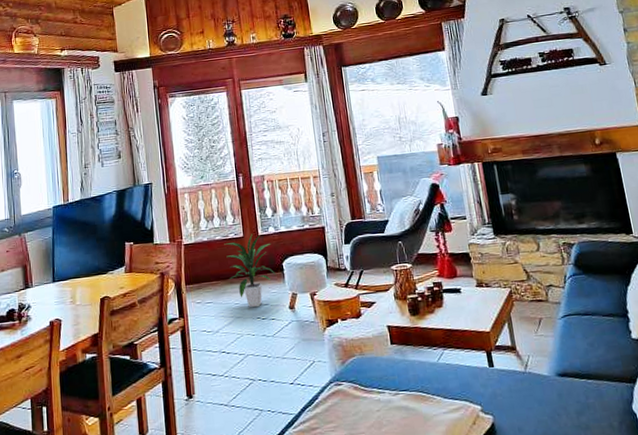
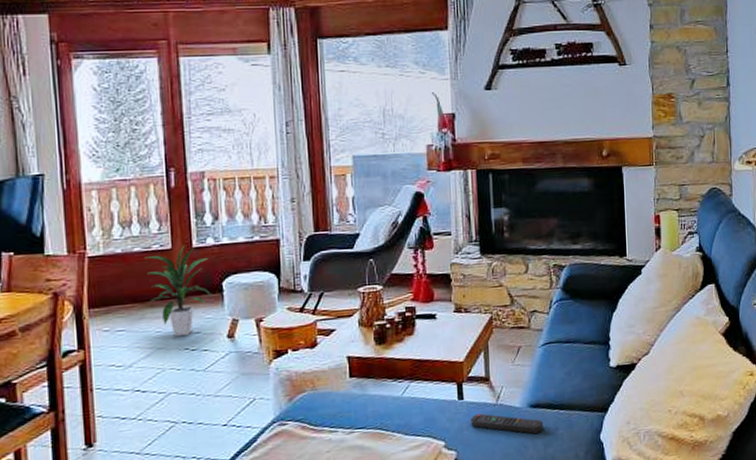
remote control: none [502,380,574,402] -> present [470,413,544,434]

